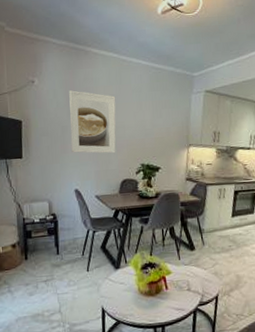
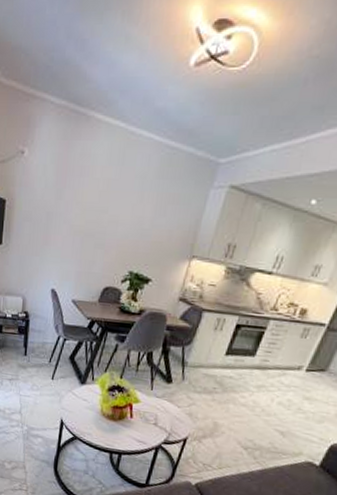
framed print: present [69,90,116,154] -> none [54,168,114,254]

